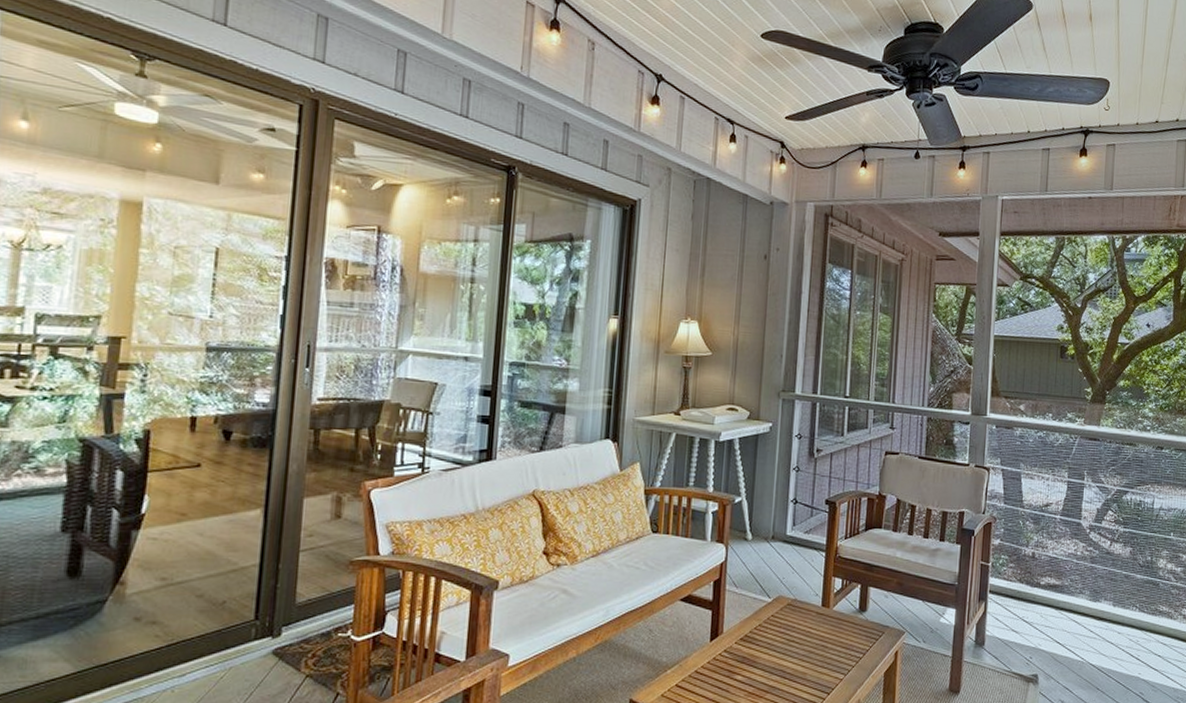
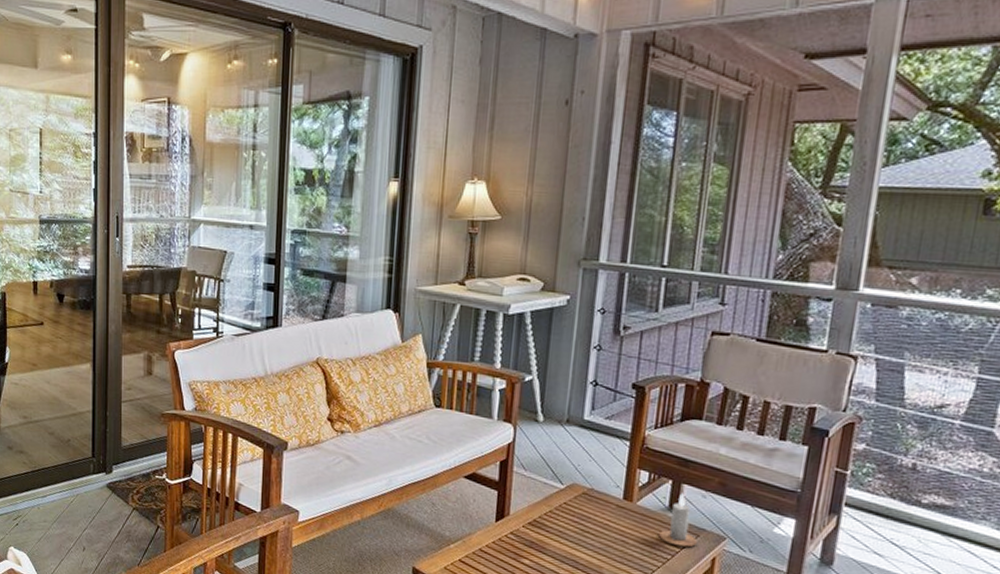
candle: none [852,595,883,645] -> present [659,493,697,548]

